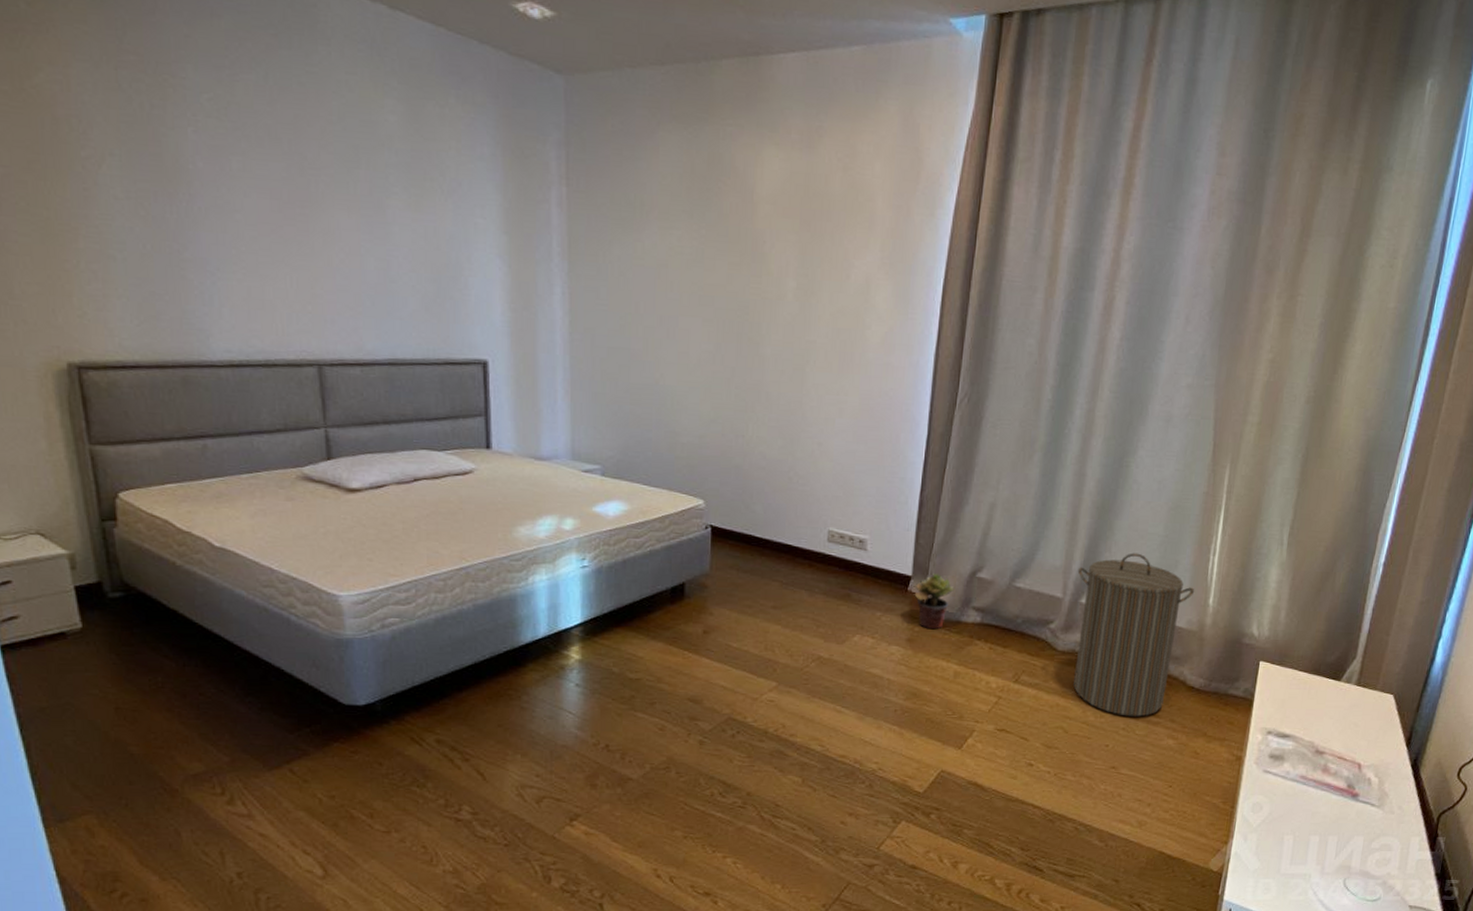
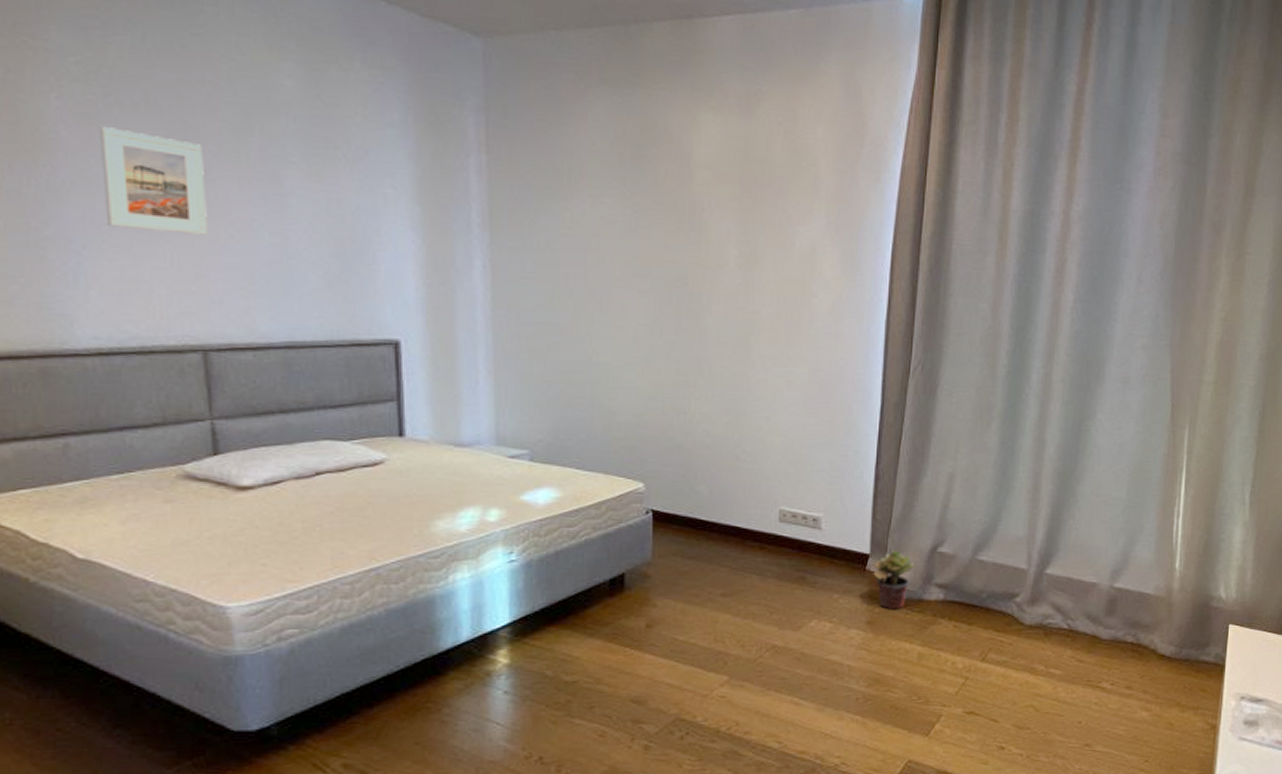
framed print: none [229,158,321,260] -> present [99,127,207,235]
laundry hamper: present [1073,553,1195,717] -> none [1041,519,1161,690]

